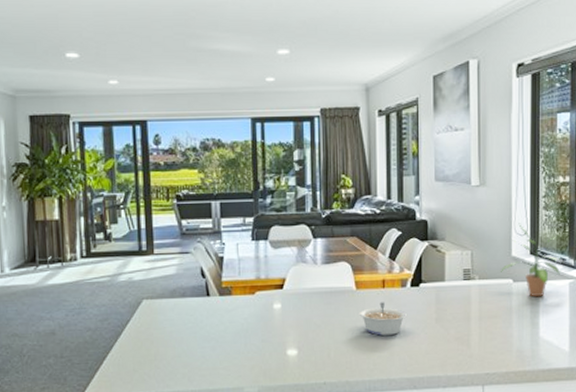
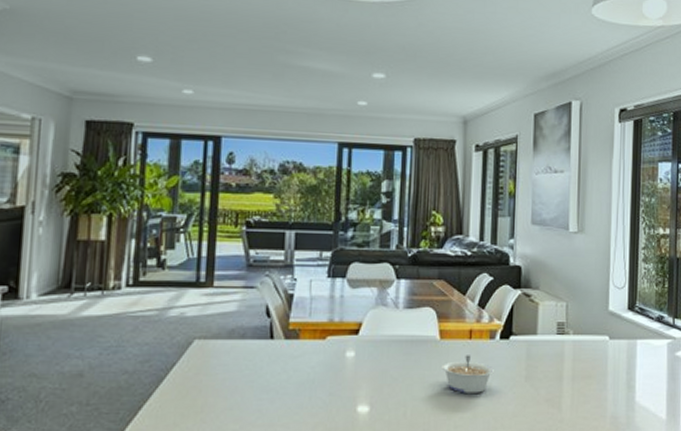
potted plant: present [501,223,564,297] -> none [597,275,662,357]

